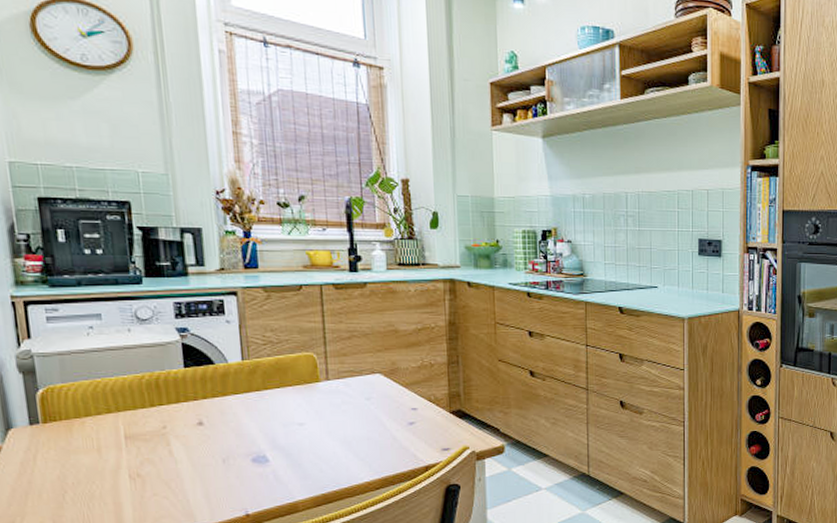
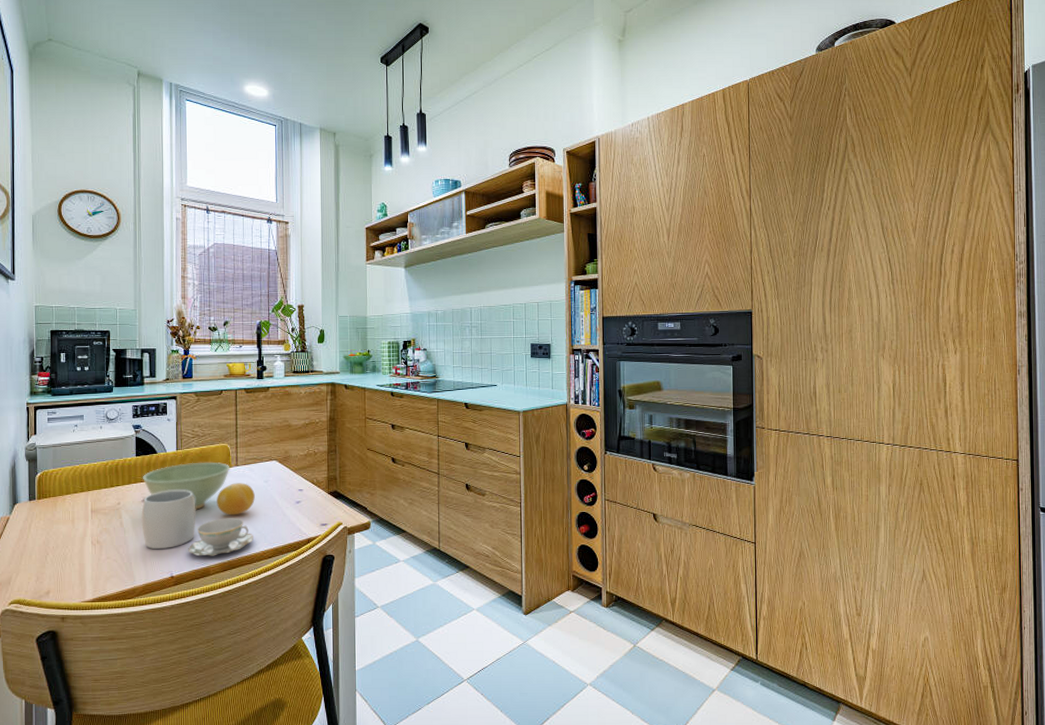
bowl: none [195,375,319,434] -> present [142,462,230,510]
mug: none [198,409,276,482] -> present [141,489,196,549]
teacup: none [267,443,355,490] -> present [188,518,253,556]
fruit: none [302,401,354,440] -> present [217,483,255,516]

